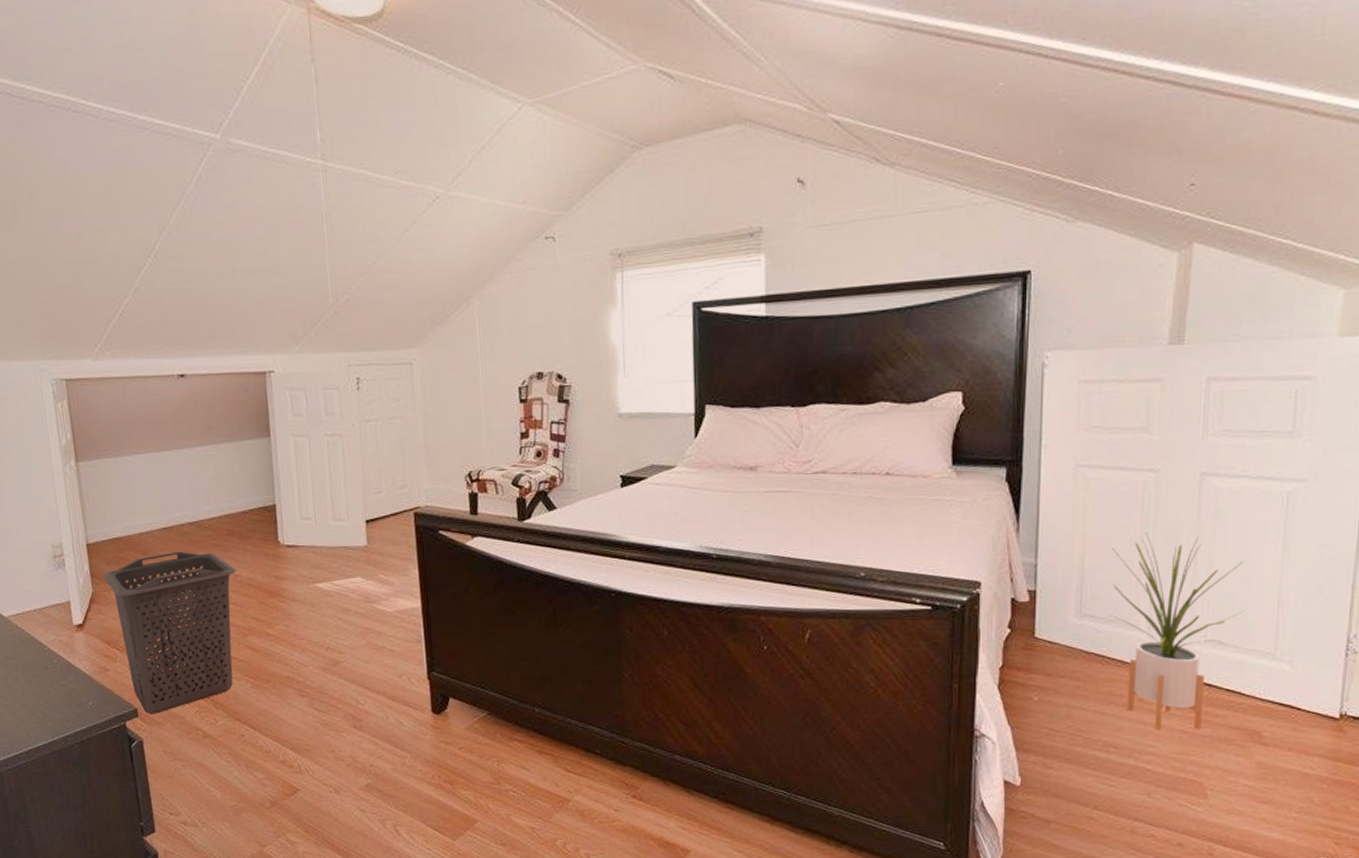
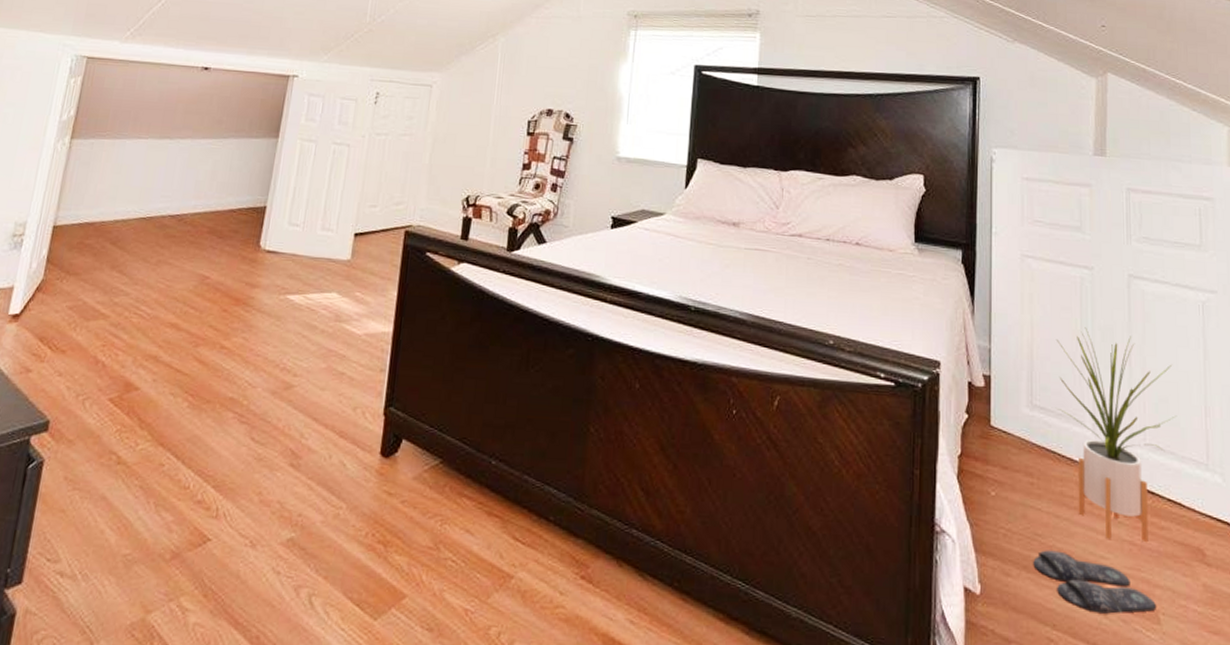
laundry basket: present [103,551,237,714] -> none [52,244,208,429]
slippers: none [1076,743,1204,793] -> present [1033,550,1156,614]

